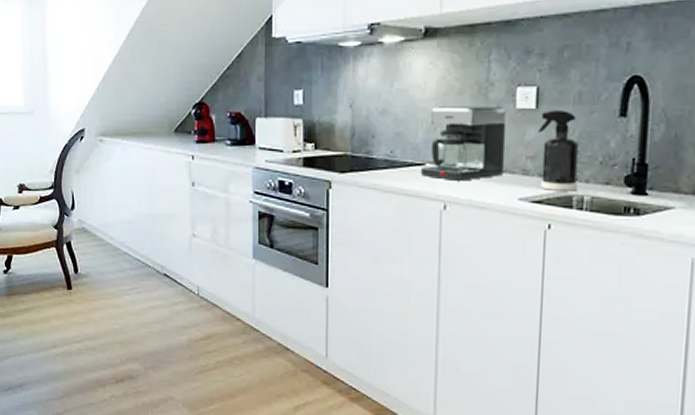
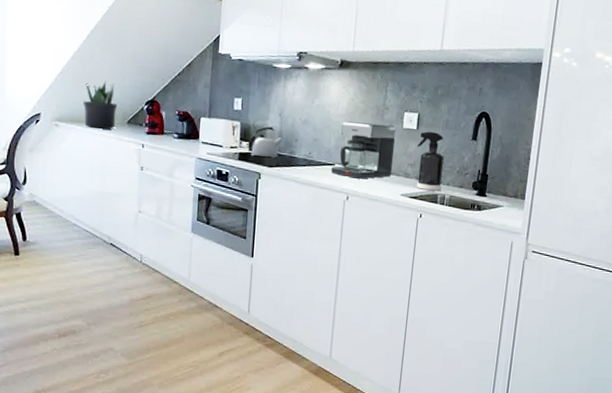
planter: none [127,87,163,142] -> present [84,82,118,130]
kettle: none [315,122,357,162] -> present [248,126,284,159]

